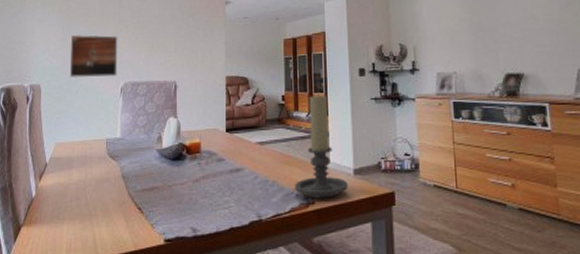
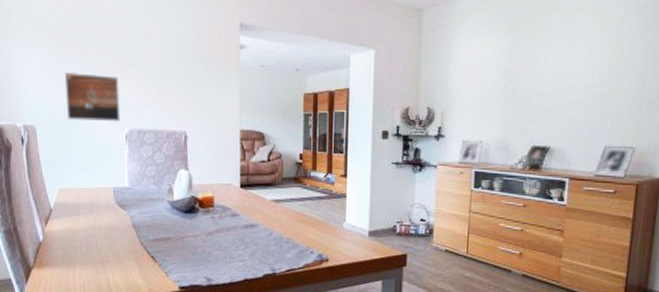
candle holder: present [295,94,348,199] -> none [310,155,362,257]

